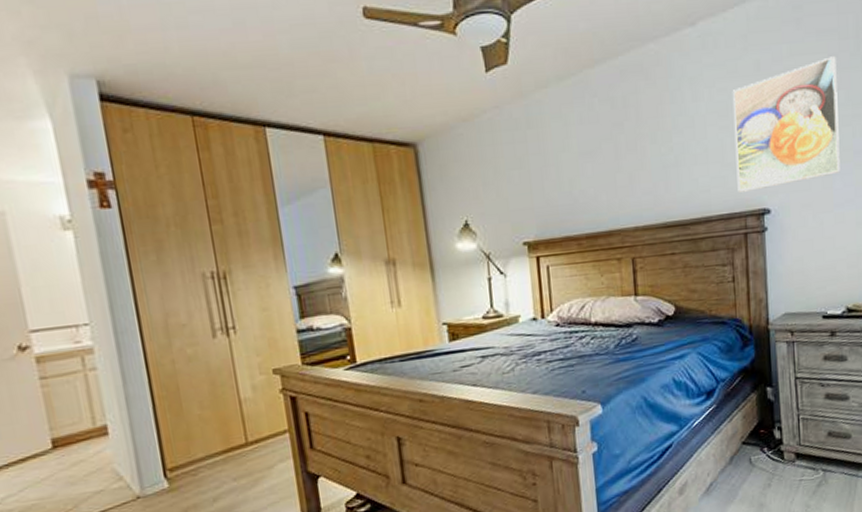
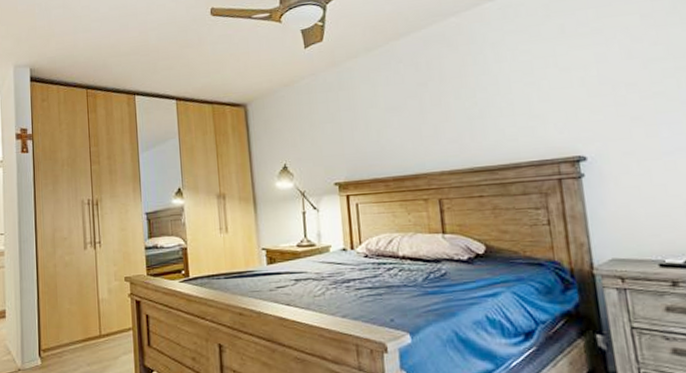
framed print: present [732,56,840,192] -> none [537,16,667,141]

